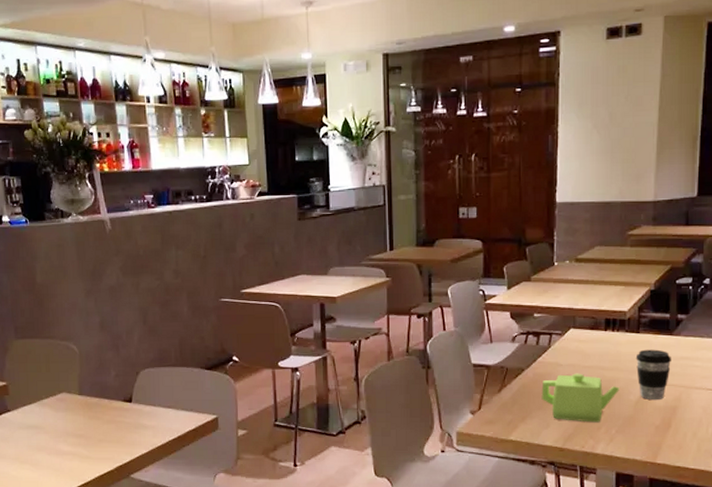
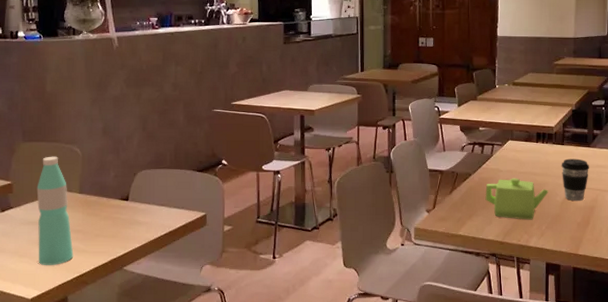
water bottle: none [33,354,77,472] -> present [36,156,74,265]

